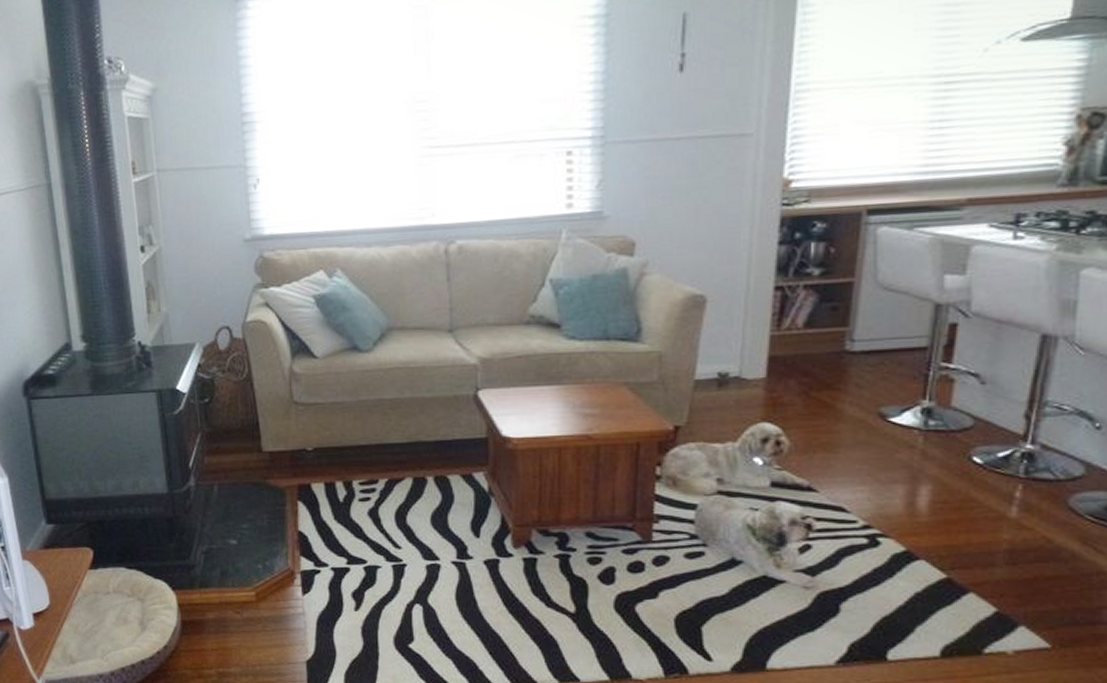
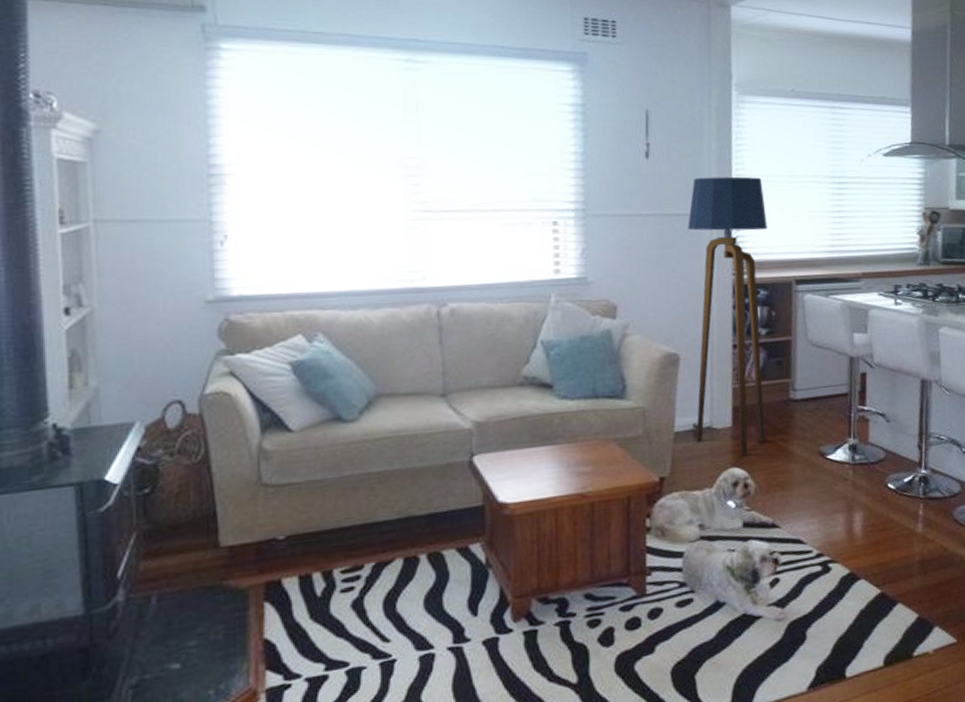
floor lamp: none [721,83,834,410] -> present [688,176,768,455]

